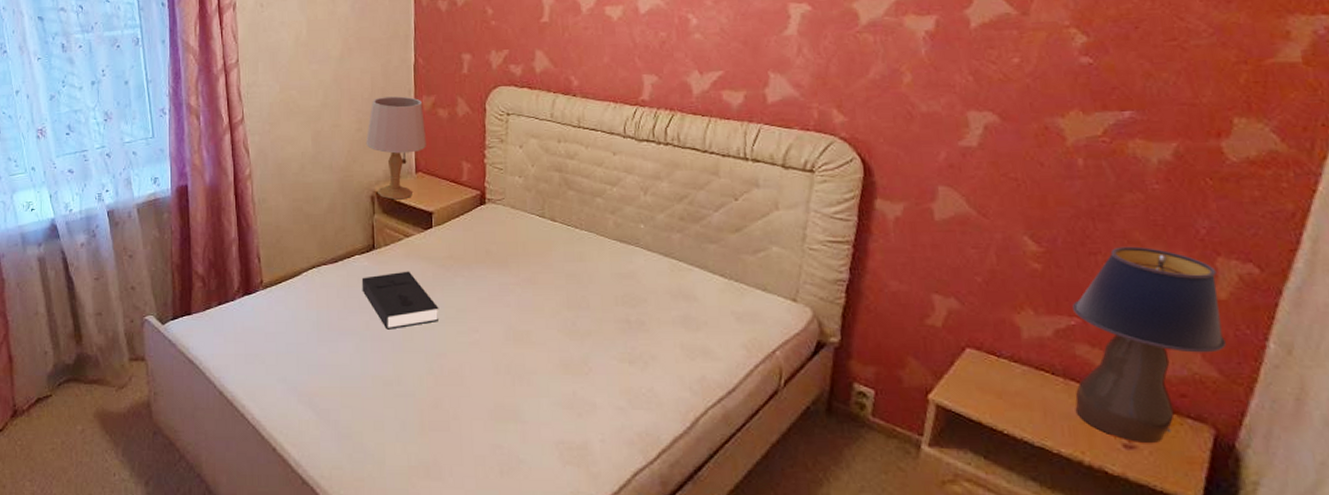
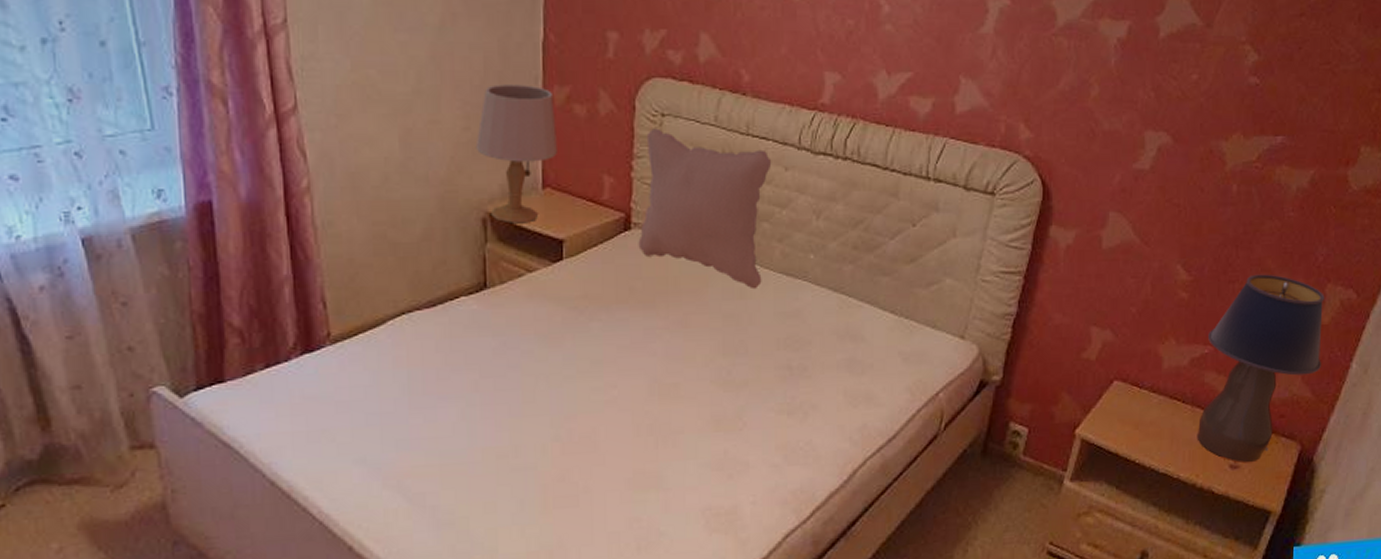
booklet: present [361,271,439,330] -> none [468,315,569,390]
cushion: none [492,124,602,254] -> present [638,128,772,290]

